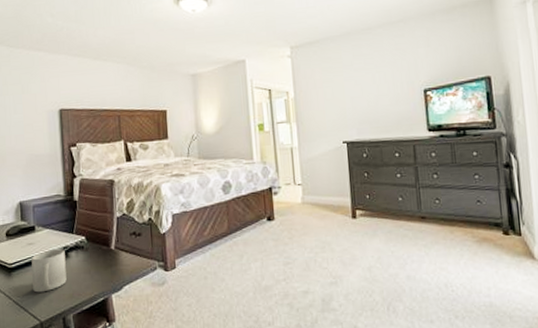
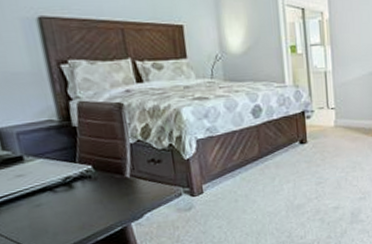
mug: present [31,249,67,293] -> none [23,180,74,227]

